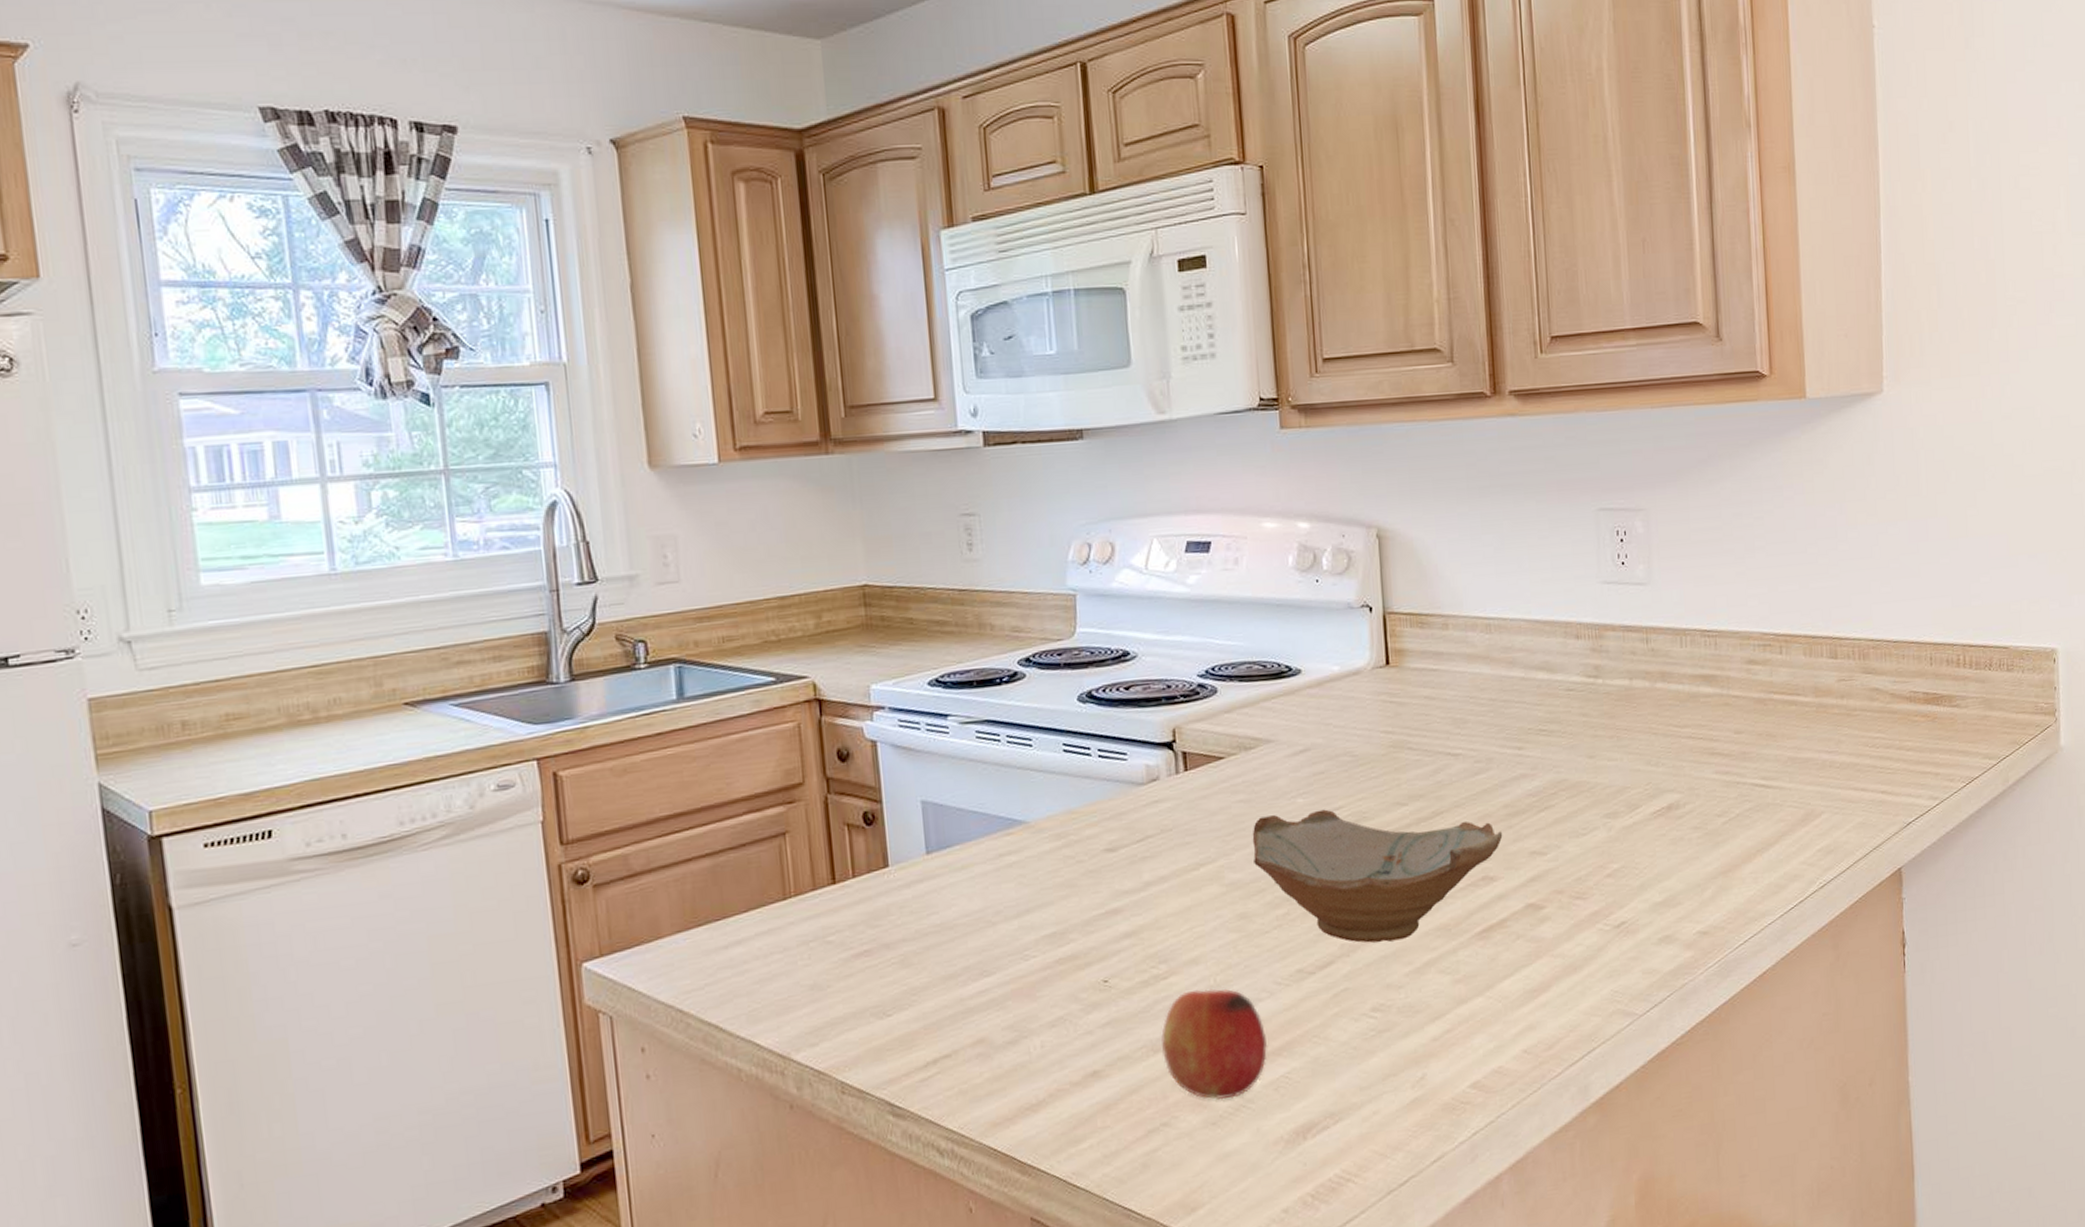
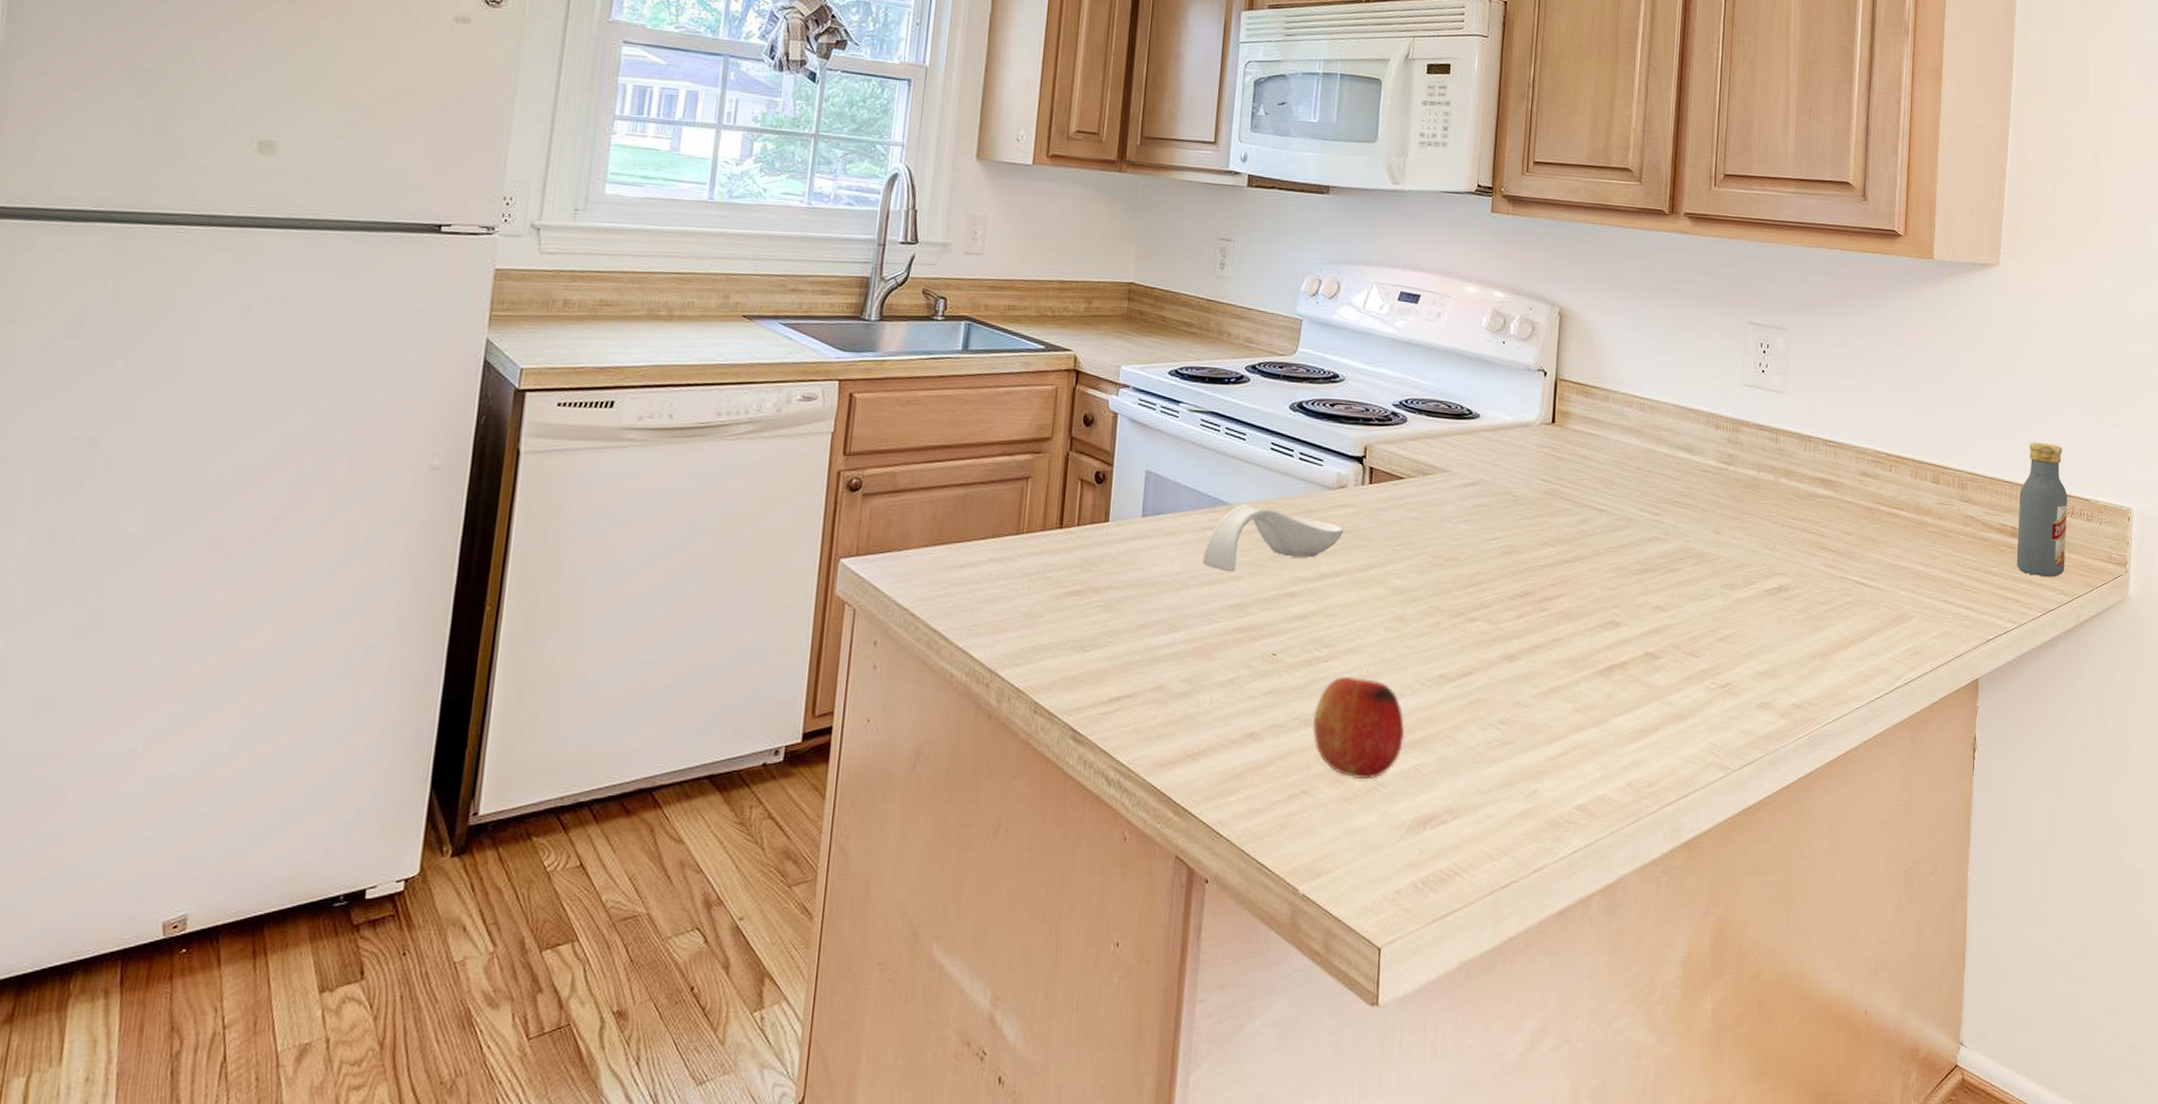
spoon rest: none [1005,819,1163,900] -> present [1202,504,1344,572]
bowl: present [1252,809,1503,943] -> none [1416,535,1633,664]
vodka: none [1929,590,1987,743] -> present [2016,442,2067,578]

